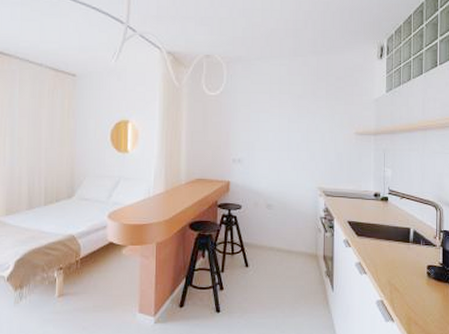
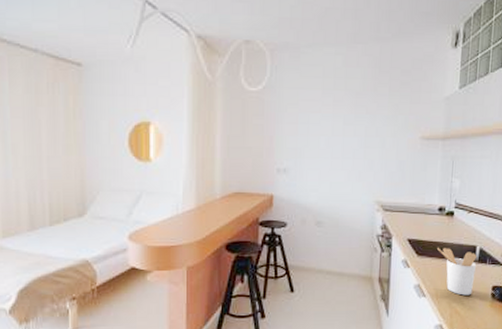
utensil holder: none [375,230,411,274] -> present [437,248,477,296]

